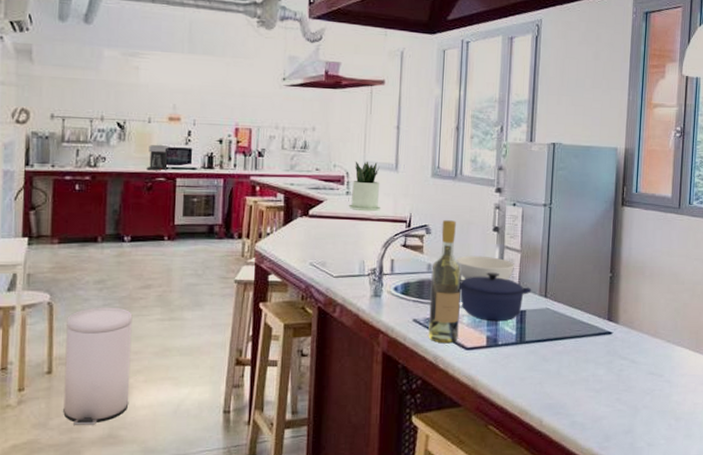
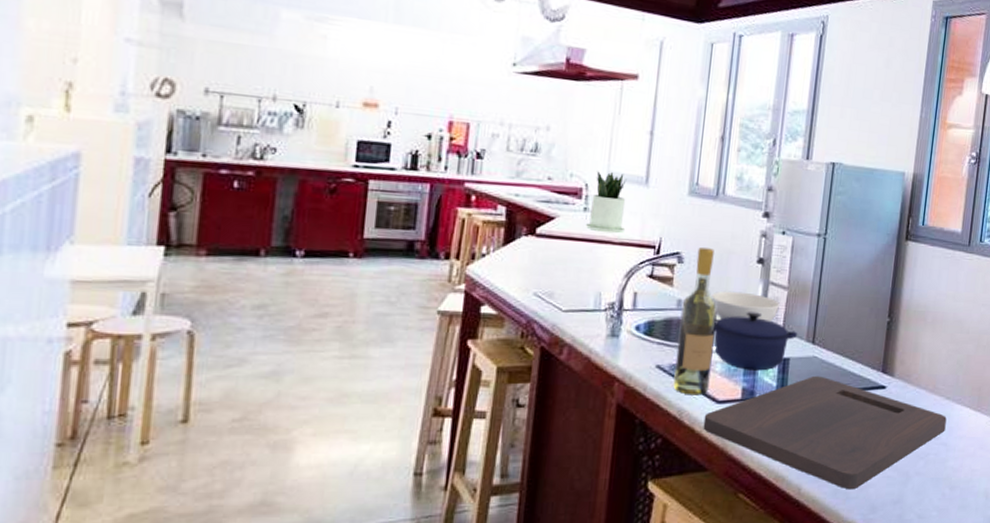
pedal bin: present [63,307,133,426] -> none [201,339,302,491]
coffee maker: present [146,145,169,171] -> none [330,136,361,170]
cutting board: none [455,324,668,422] -> present [703,375,947,490]

